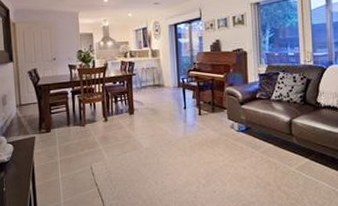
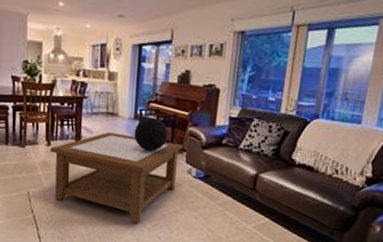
coffee table: none [107,101,223,181] -> present [50,132,183,223]
decorative sphere: none [179,83,209,114] -> present [134,117,169,152]

